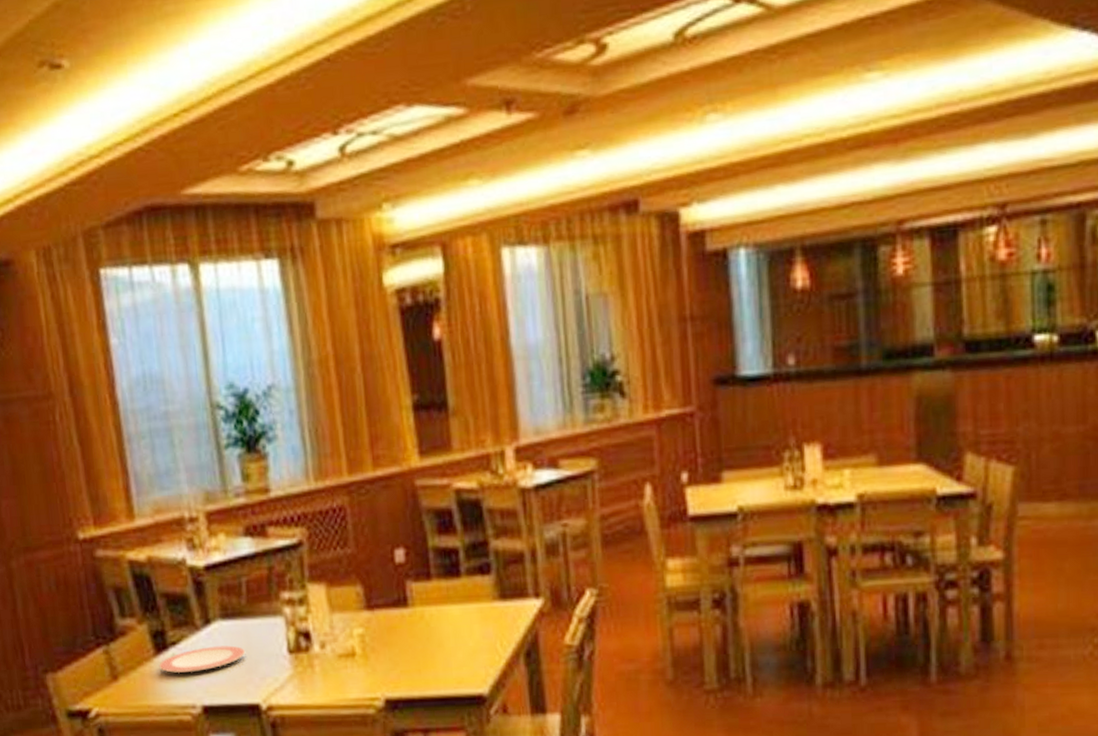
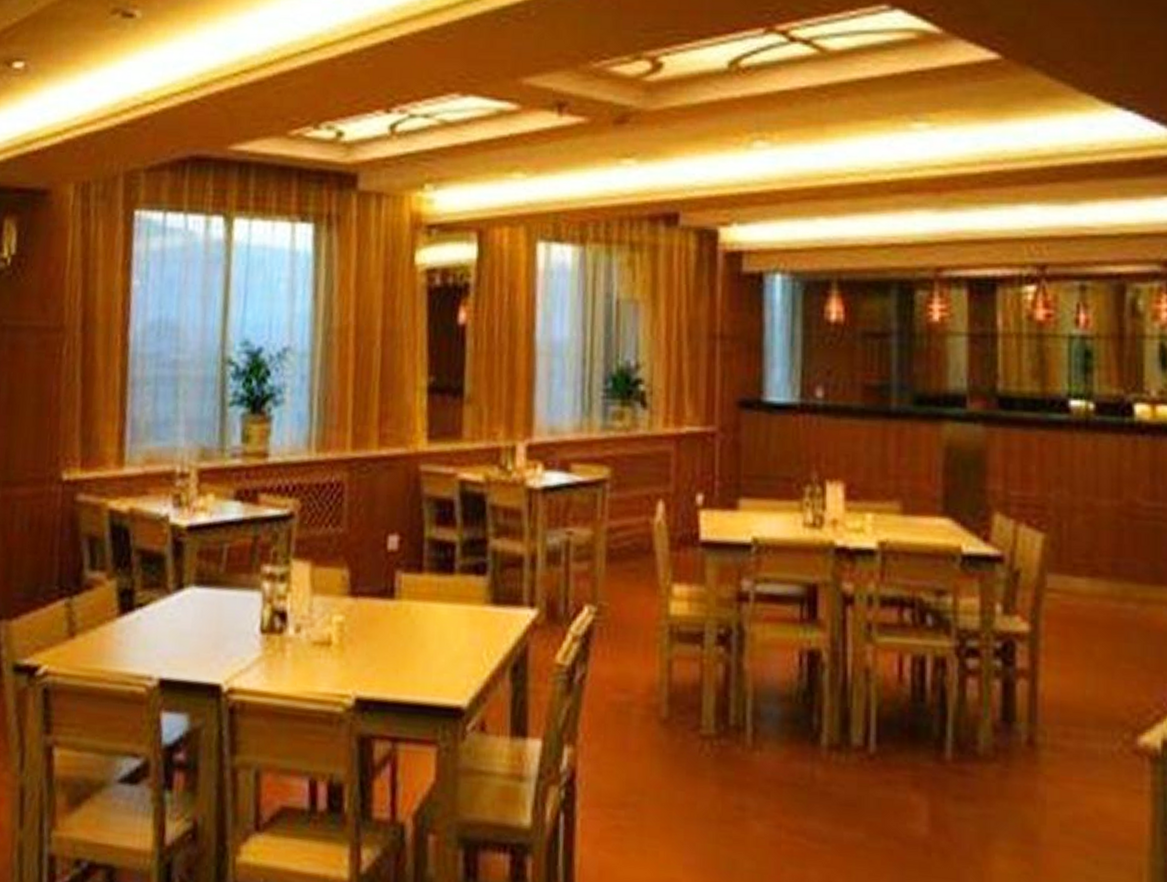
plate: present [159,645,246,674] -> none [121,614,216,640]

